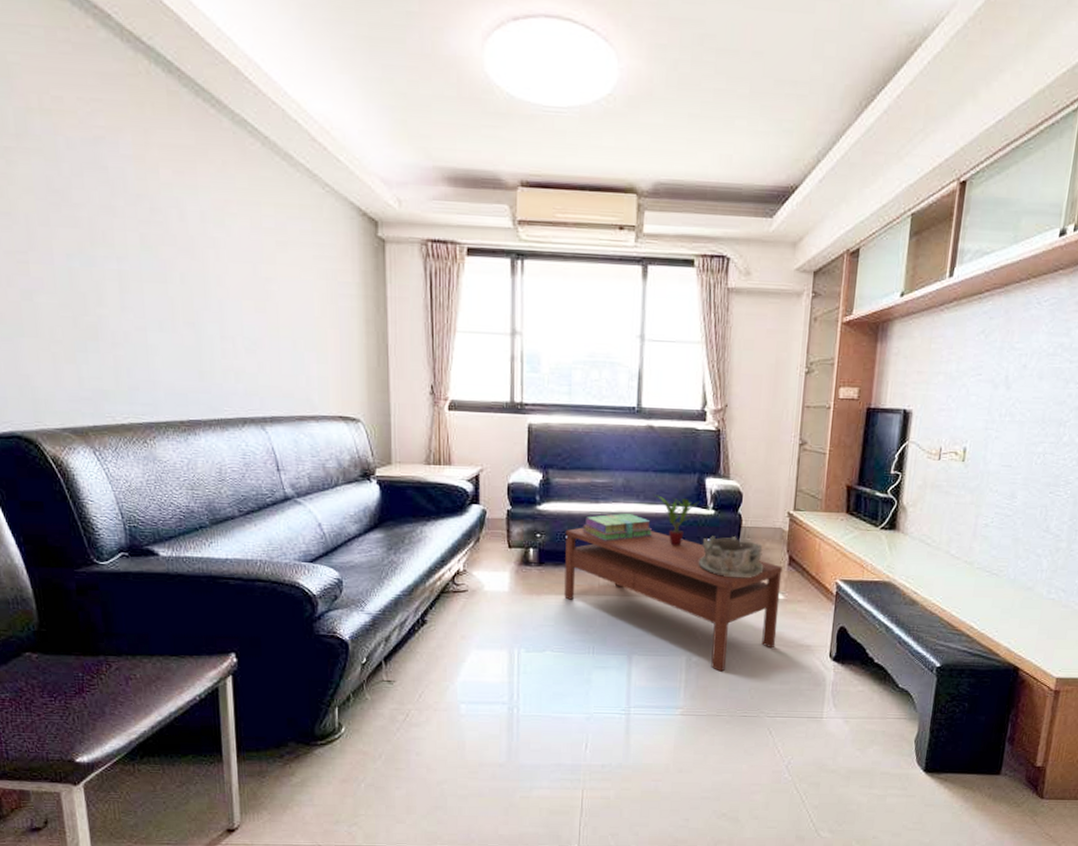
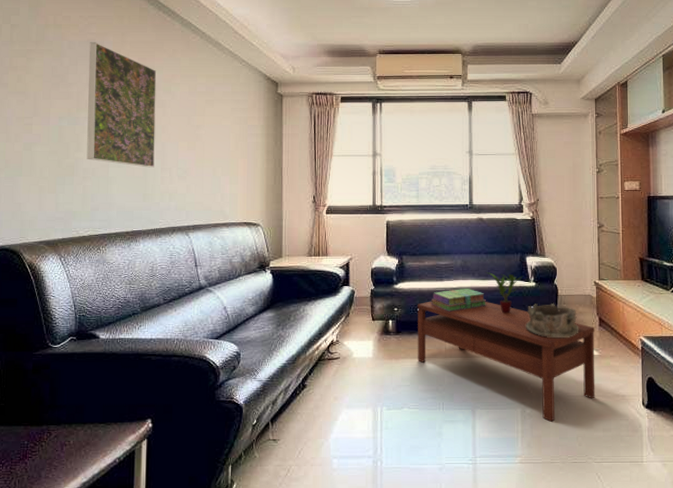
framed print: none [96,140,211,335] -> present [86,42,157,168]

